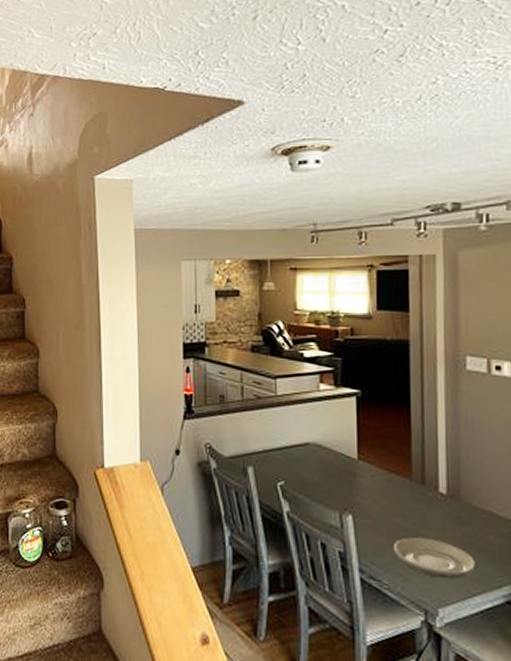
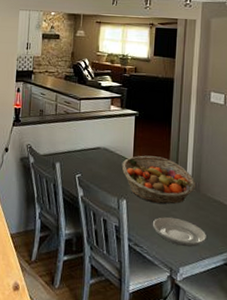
fruit basket: none [342,451,455,520] -> present [121,155,197,204]

